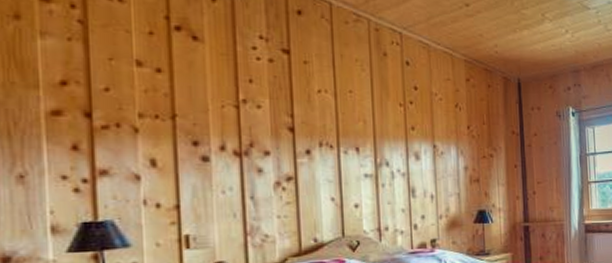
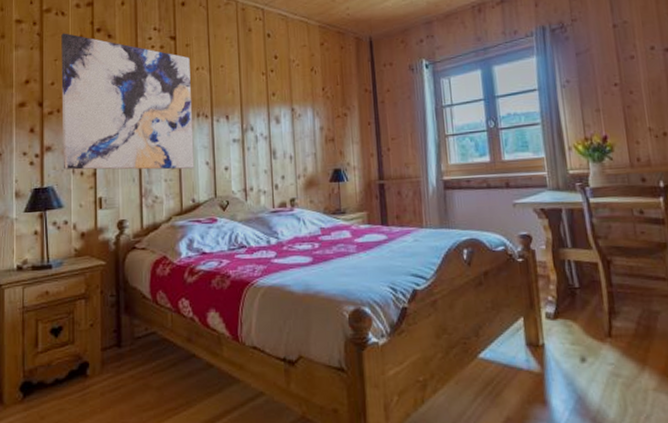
wall art: none [118,25,316,206] -> present [61,33,195,170]

